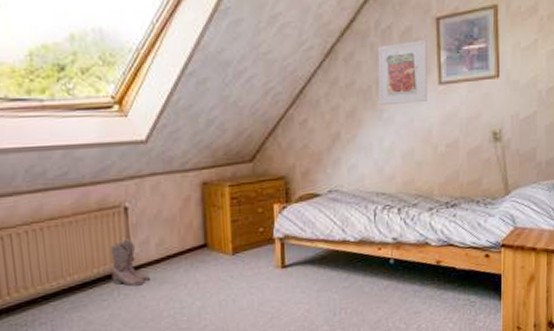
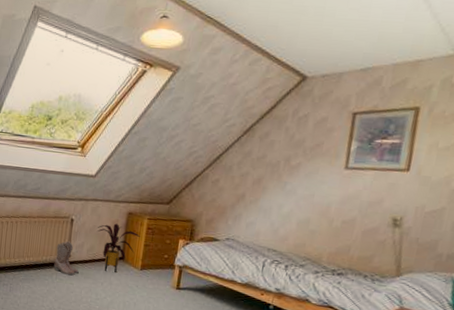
house plant: none [164,200,225,268] -> present [97,223,141,272]
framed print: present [378,39,427,105] -> none [284,129,340,182]

